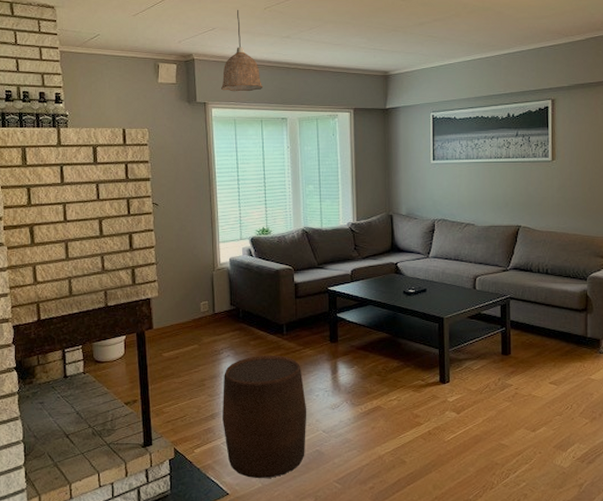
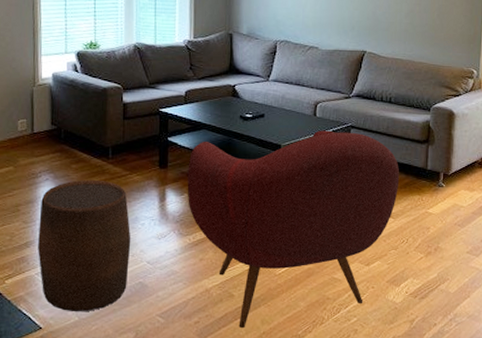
armchair: none [357,302,561,493] -> present [187,130,400,327]

